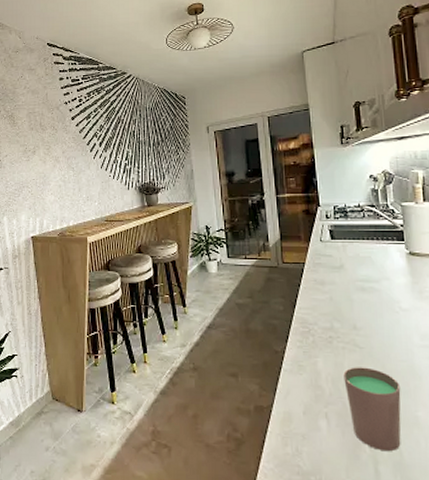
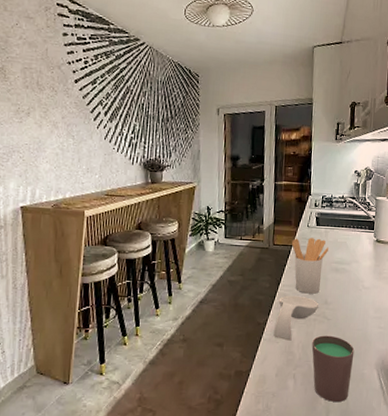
spoon rest: none [295,319,346,373] -> present [273,295,318,341]
utensil holder: none [303,253,349,317] -> present [291,238,328,294]

